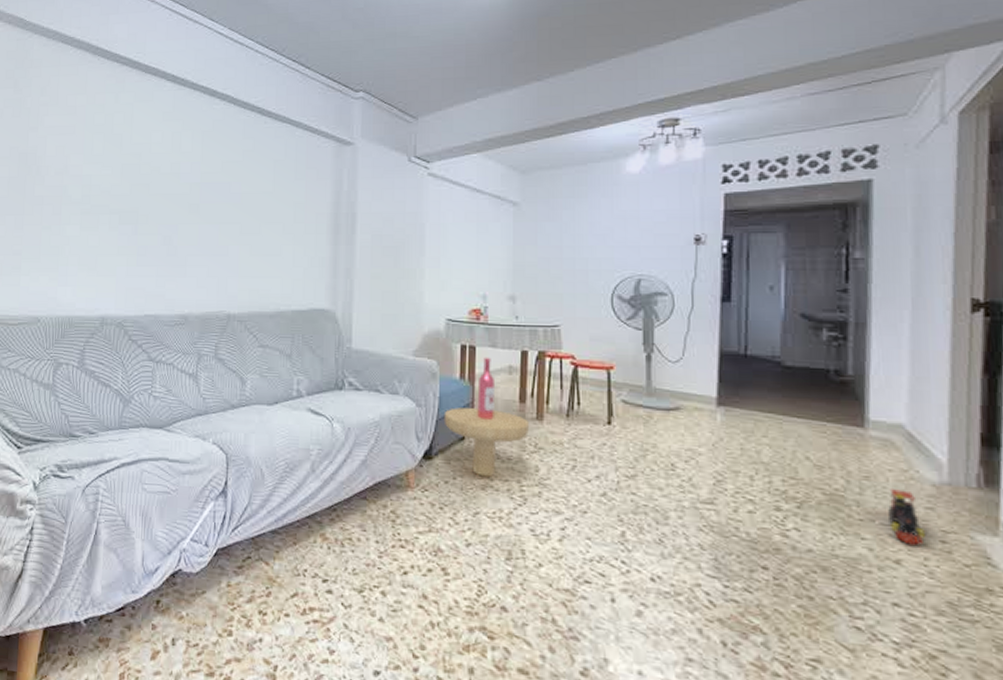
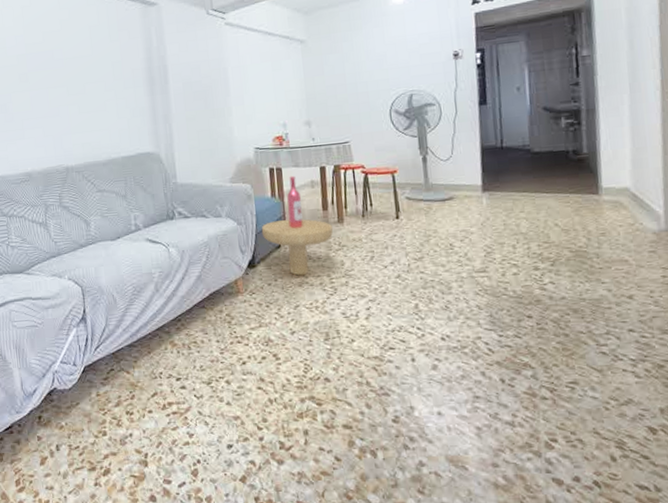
toy train: present [888,489,927,545] -> none [621,240,651,282]

